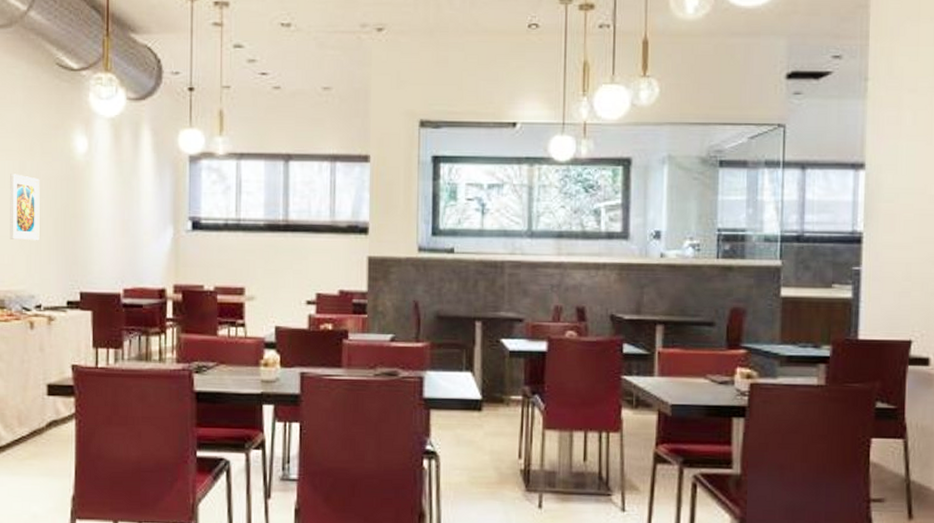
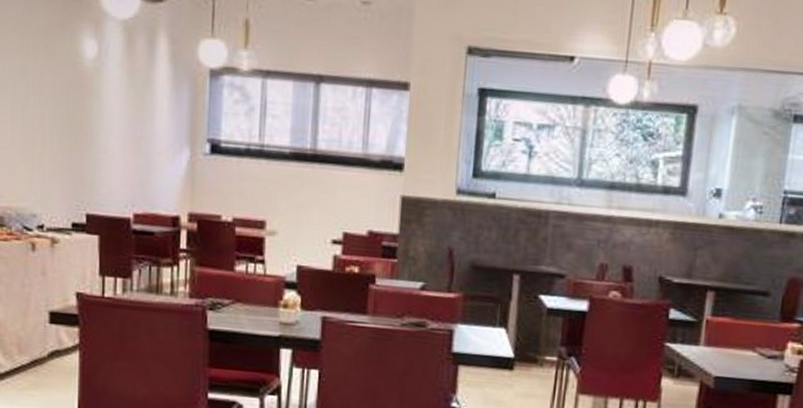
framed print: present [10,174,40,241] -> none [10,76,44,155]

